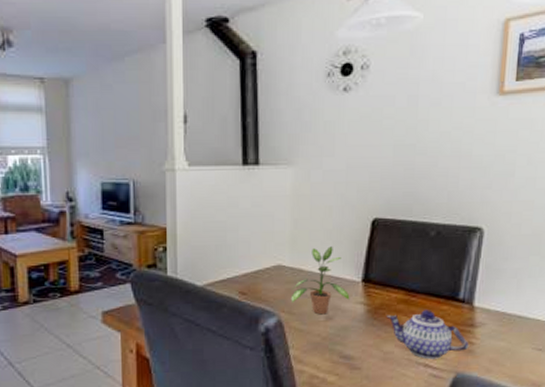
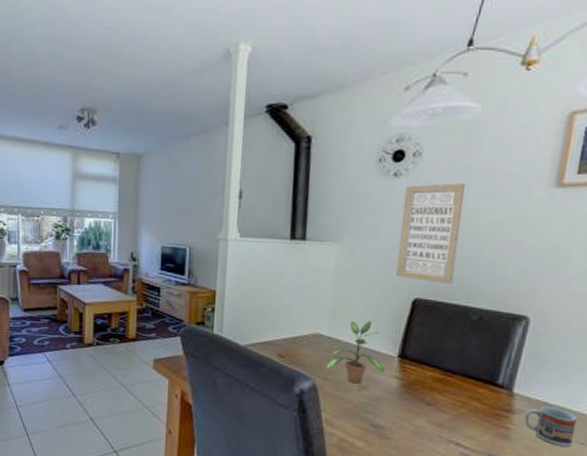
wall art: none [354,95,414,201] -> present [396,182,466,284]
teapot: present [386,310,470,360] -> none [420,391,505,440]
cup: none [486,317,534,355] -> present [524,407,578,447]

